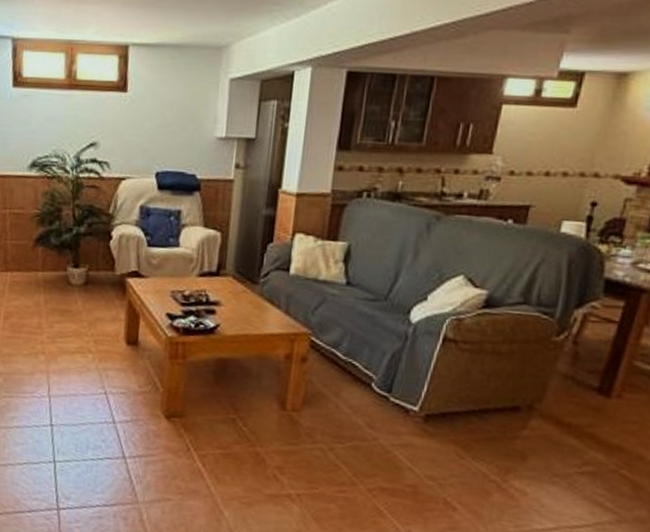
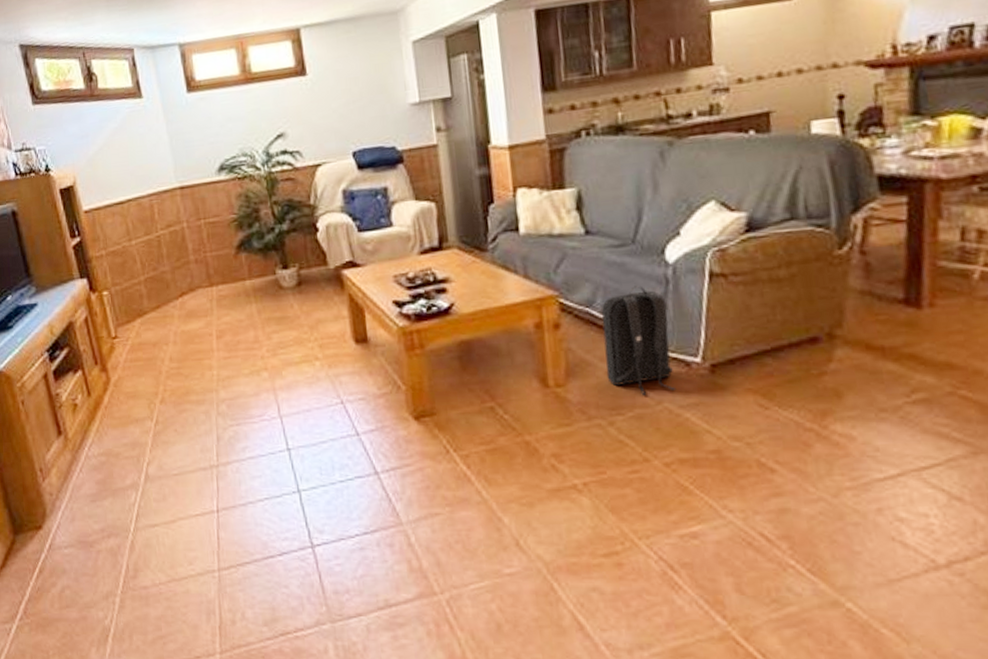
backpack: none [336,337,401,431] -> present [602,286,677,396]

